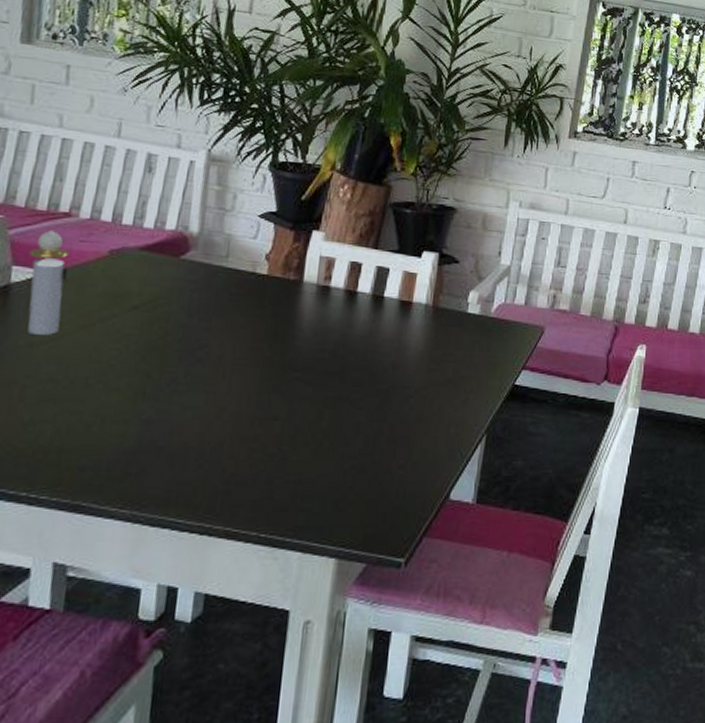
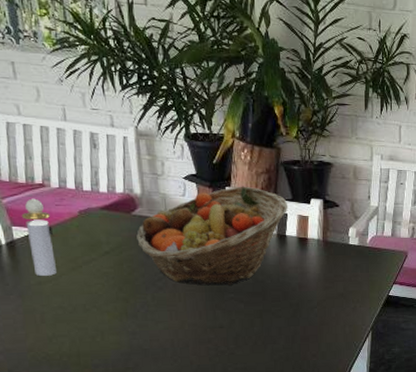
fruit basket: none [180,230,392,361] -> present [136,186,288,286]

